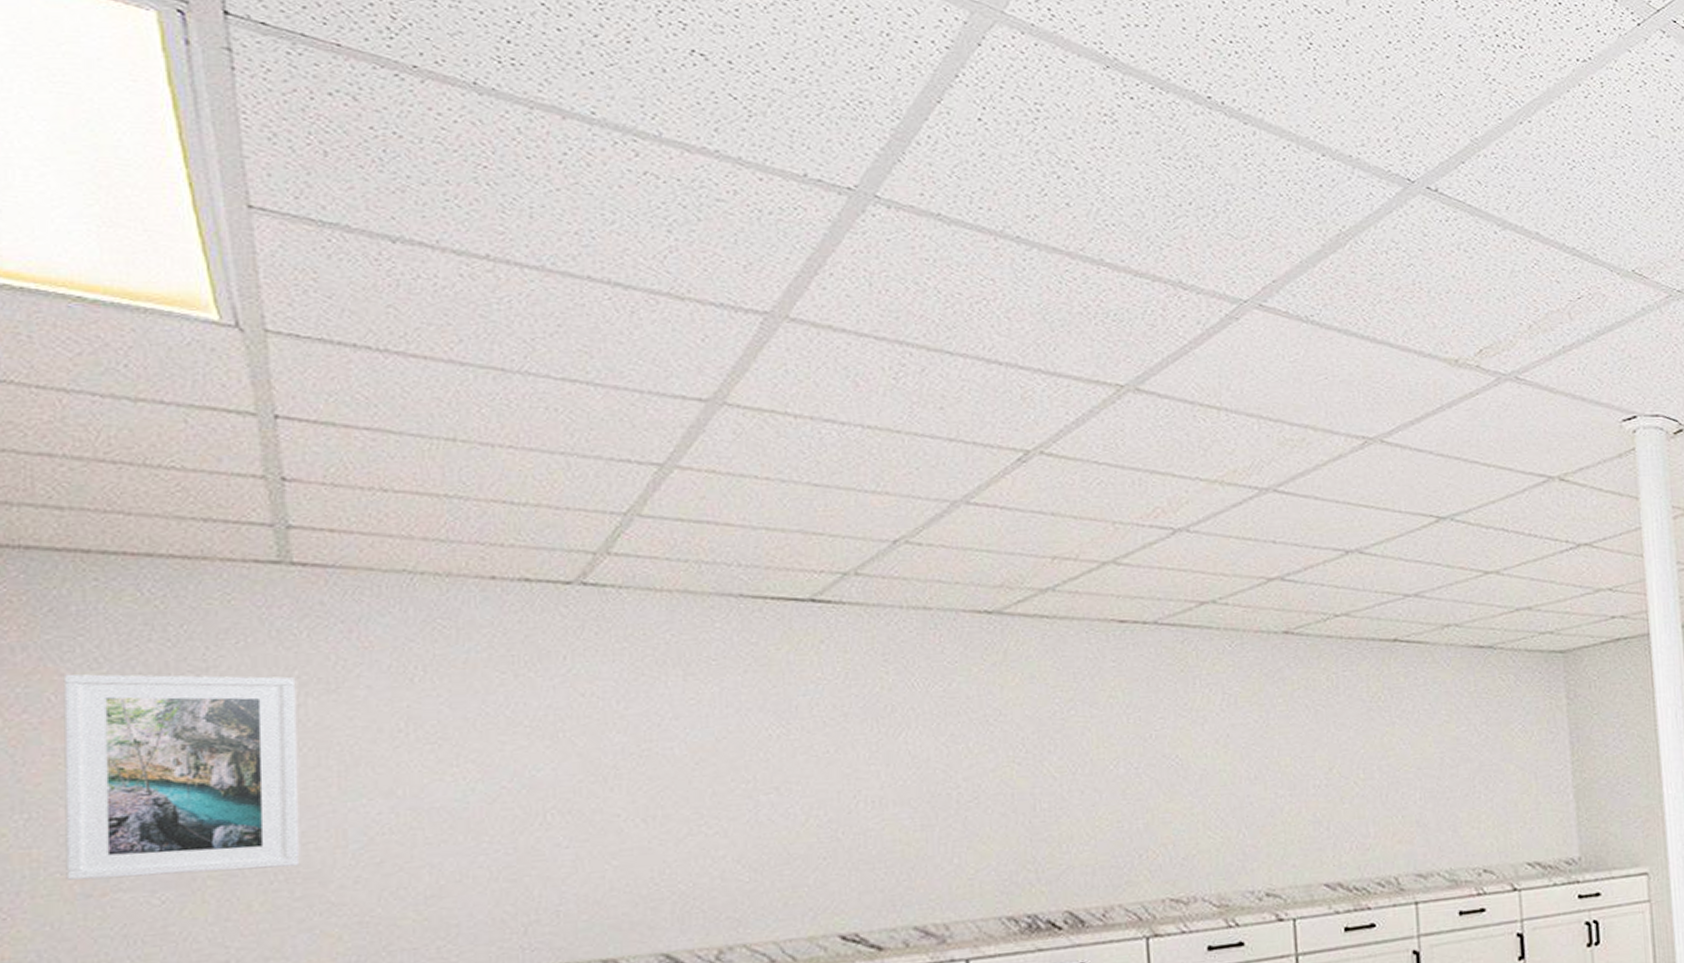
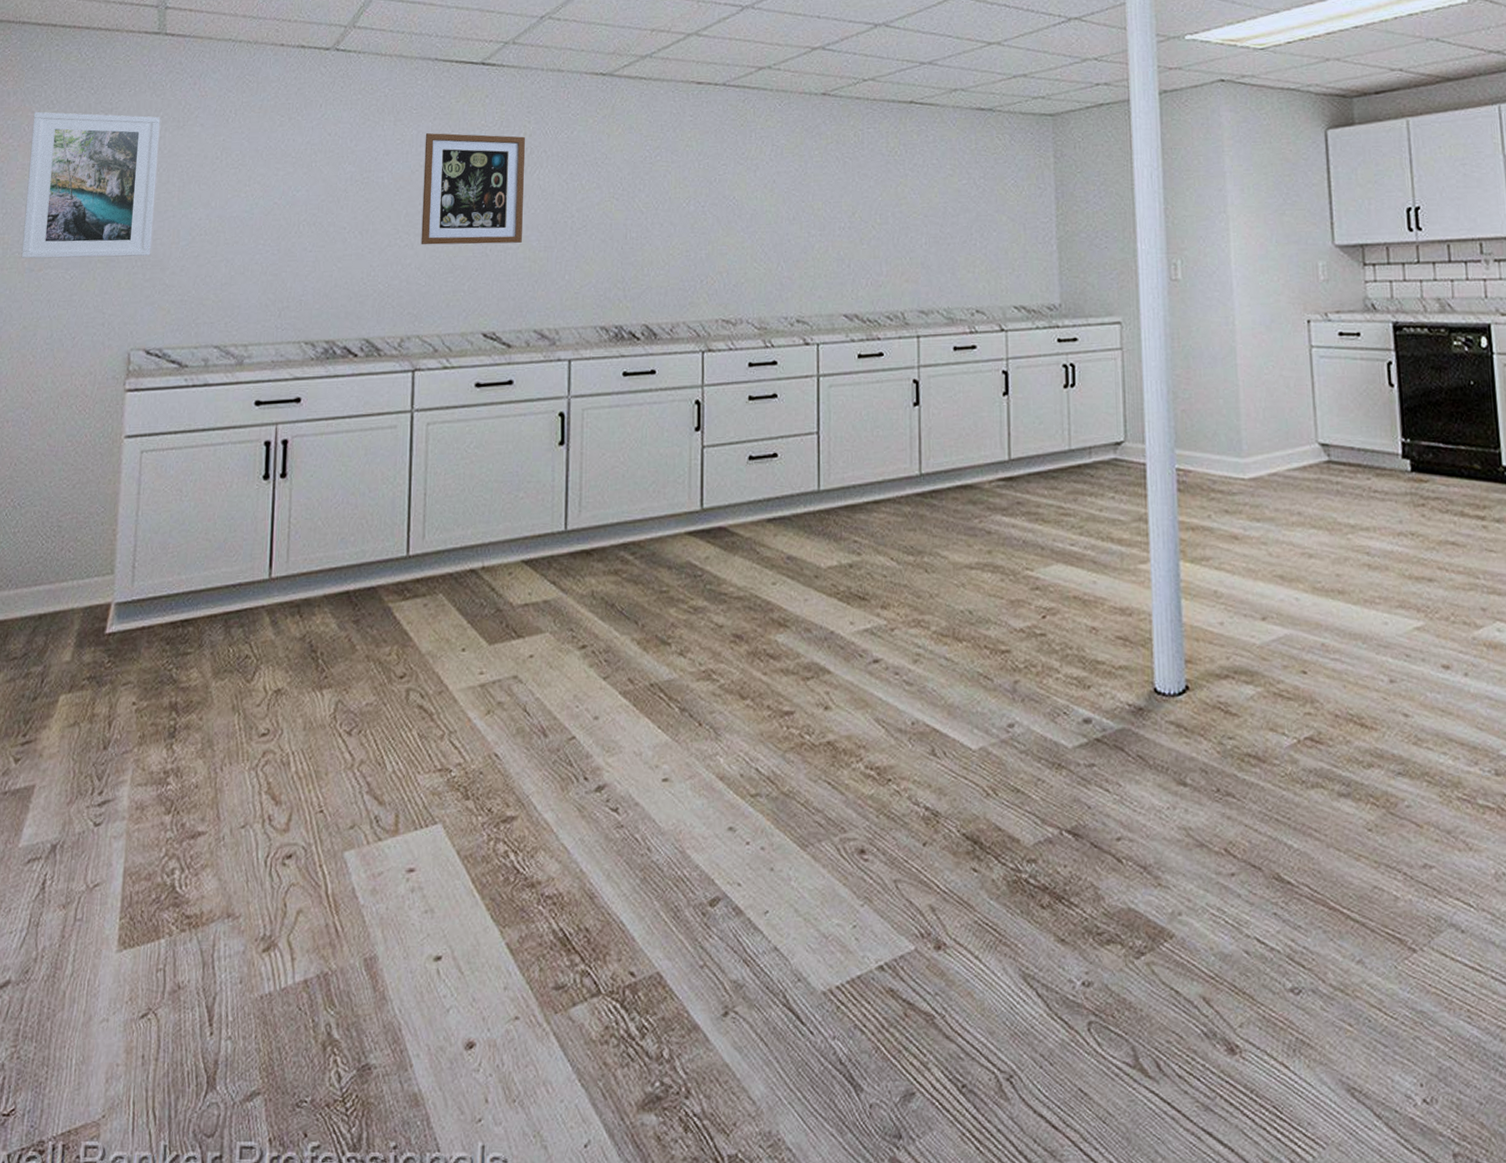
wall art: none [733,689,888,832] -> present [421,133,526,245]

